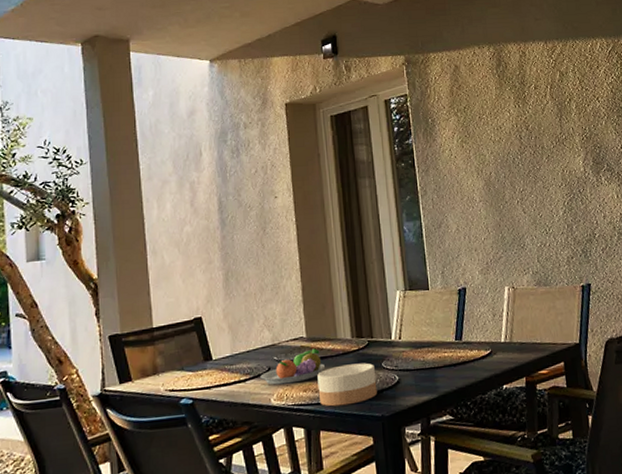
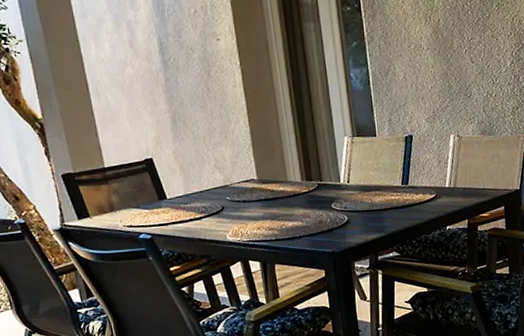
fruit bowl: present [260,348,325,385] -> none [215,190,277,223]
bowl: present [317,362,377,407] -> none [270,204,328,243]

